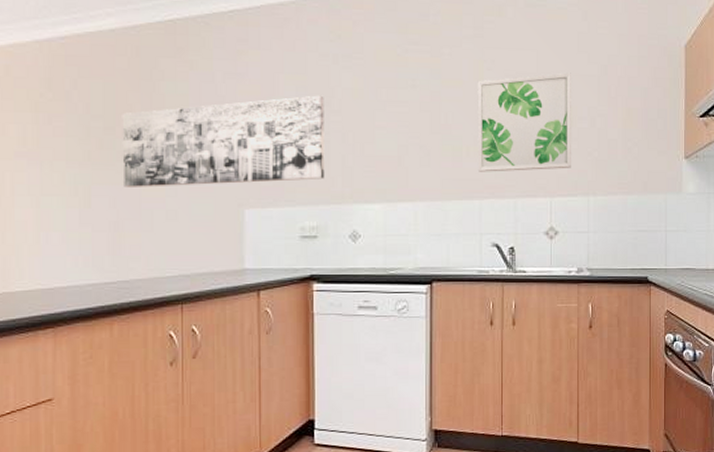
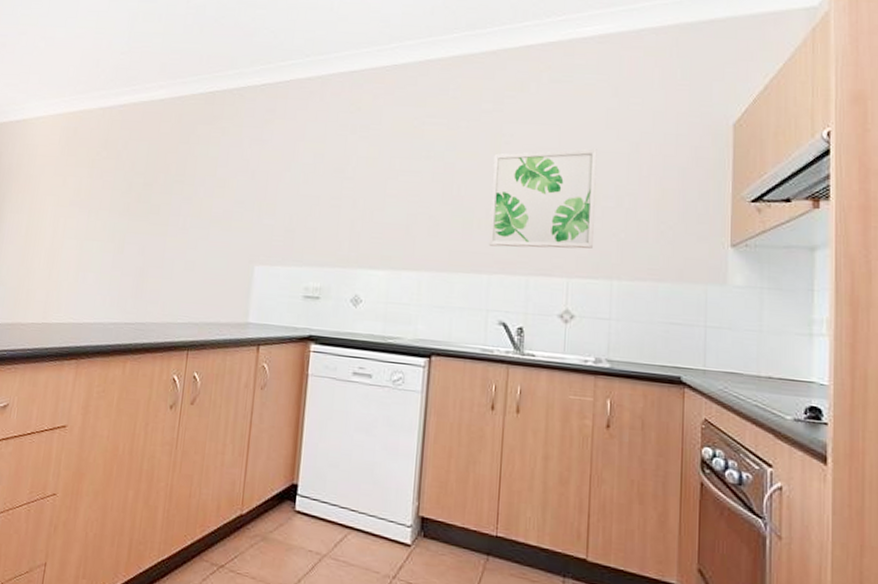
wall art: present [122,95,325,187] -> none [153,162,340,243]

